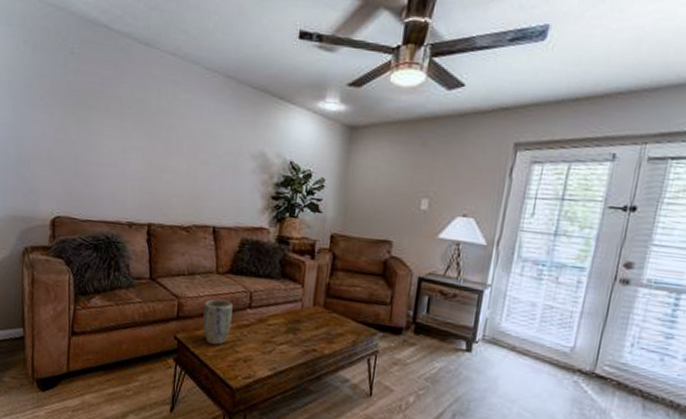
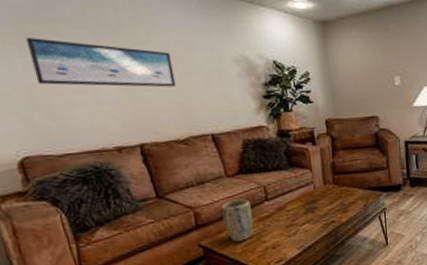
wall art: none [83,111,196,173] -> present [25,38,176,88]

